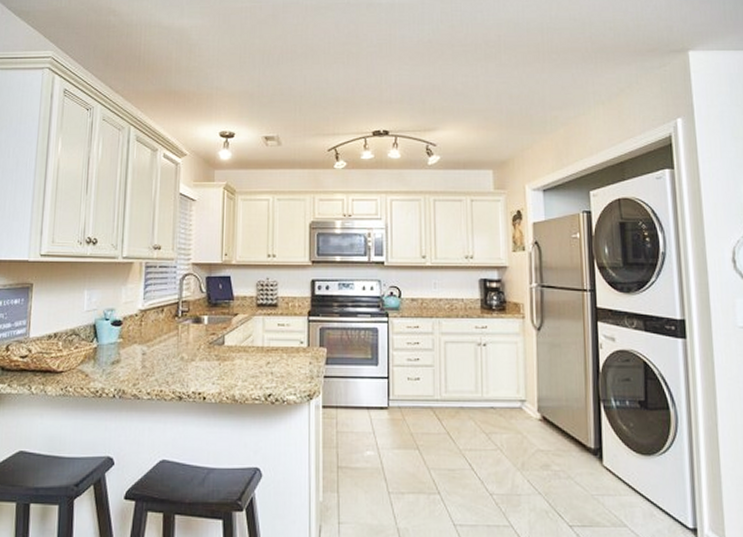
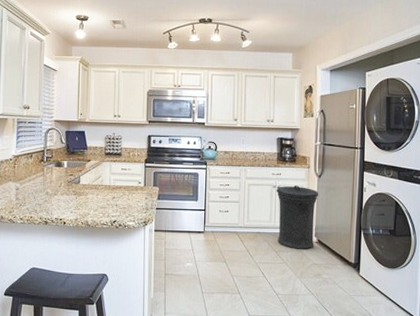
trash can: none [482,342,540,431] -> present [276,185,319,250]

